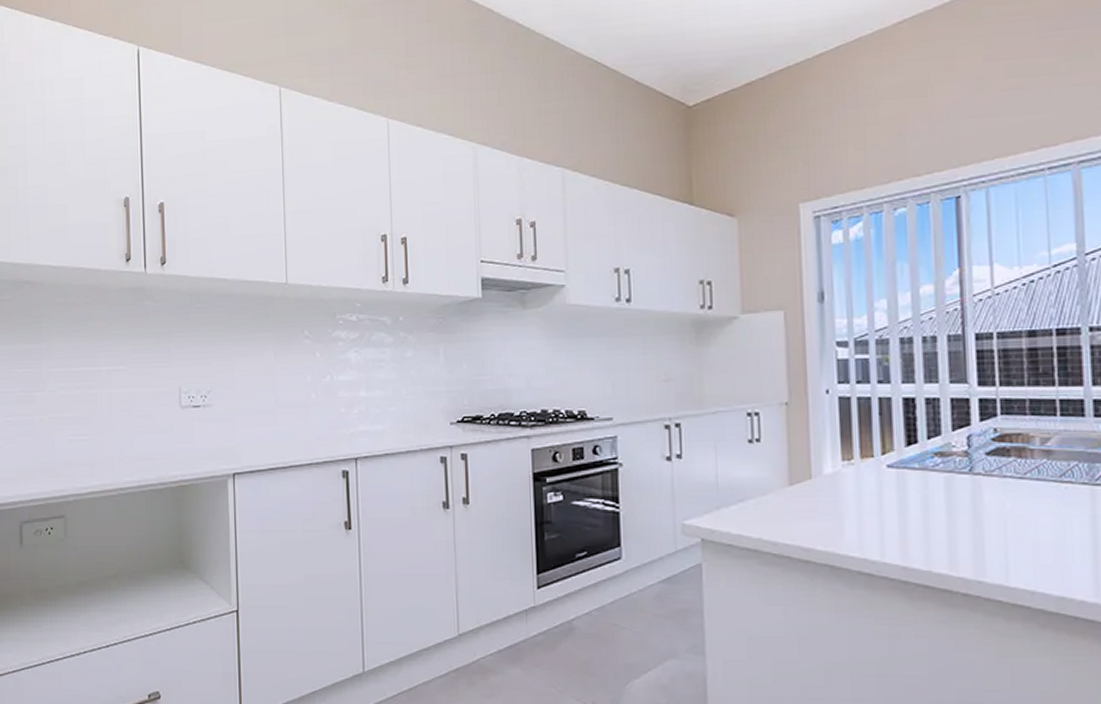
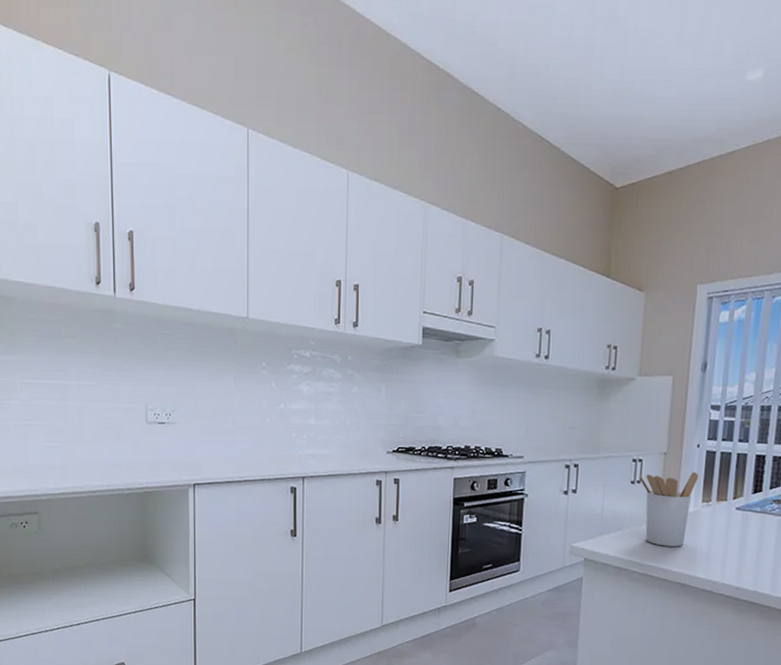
utensil holder: none [757,423,834,519] -> present [639,471,699,547]

